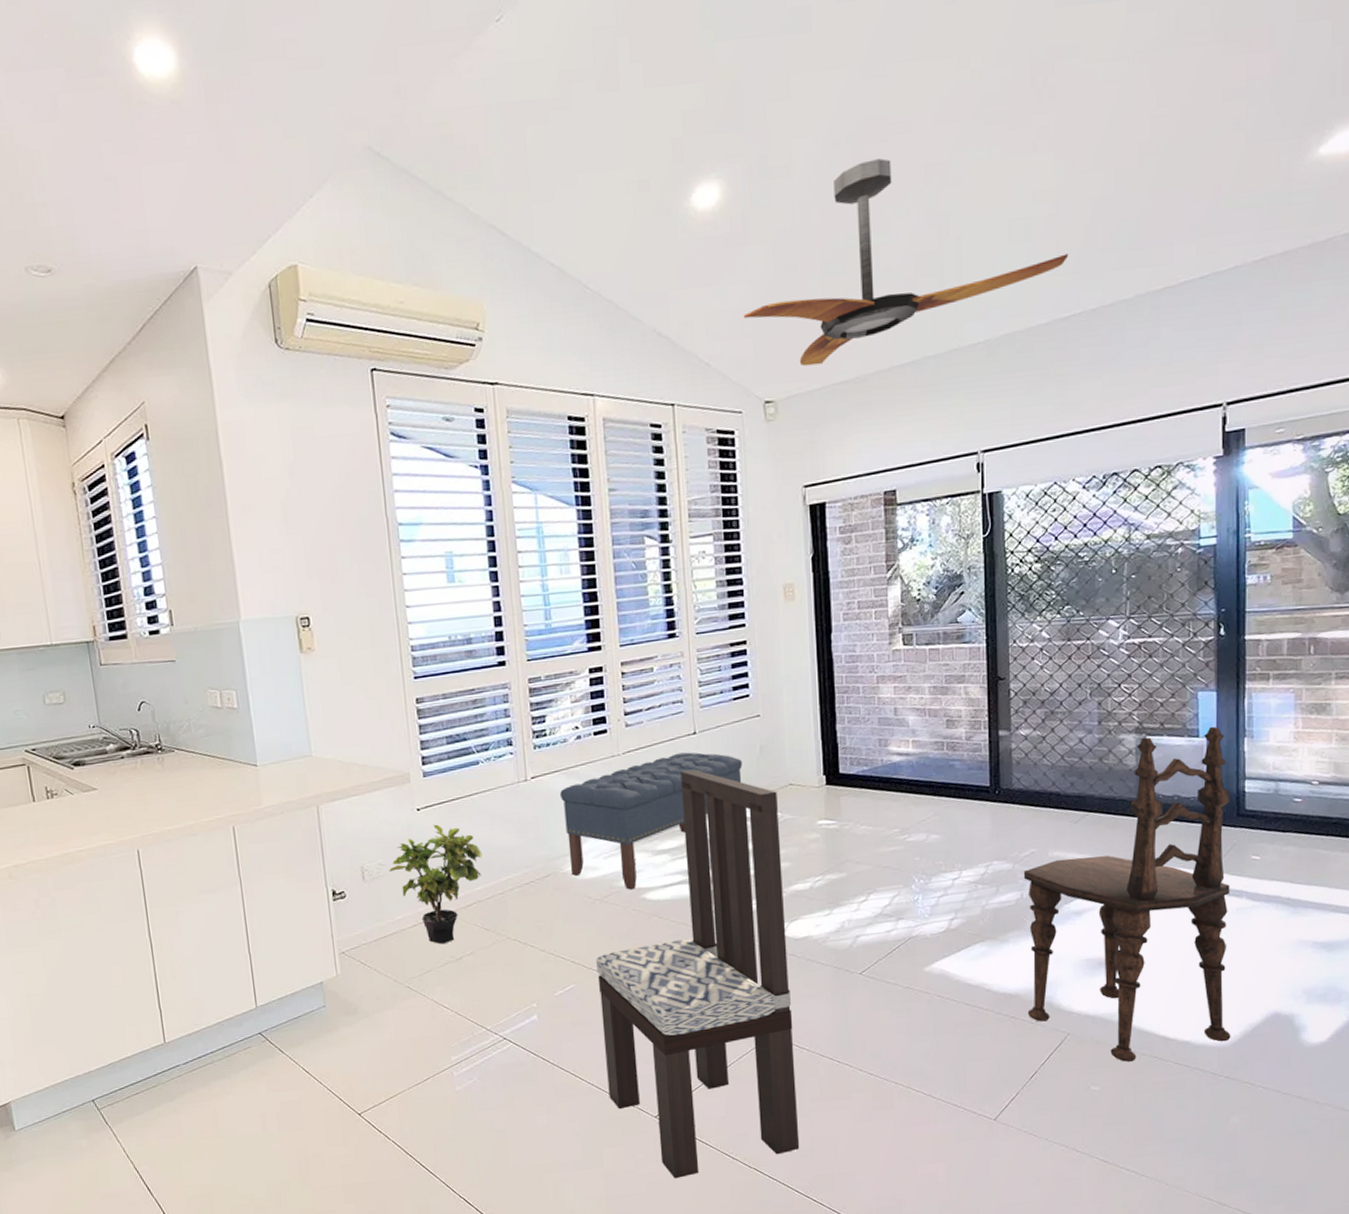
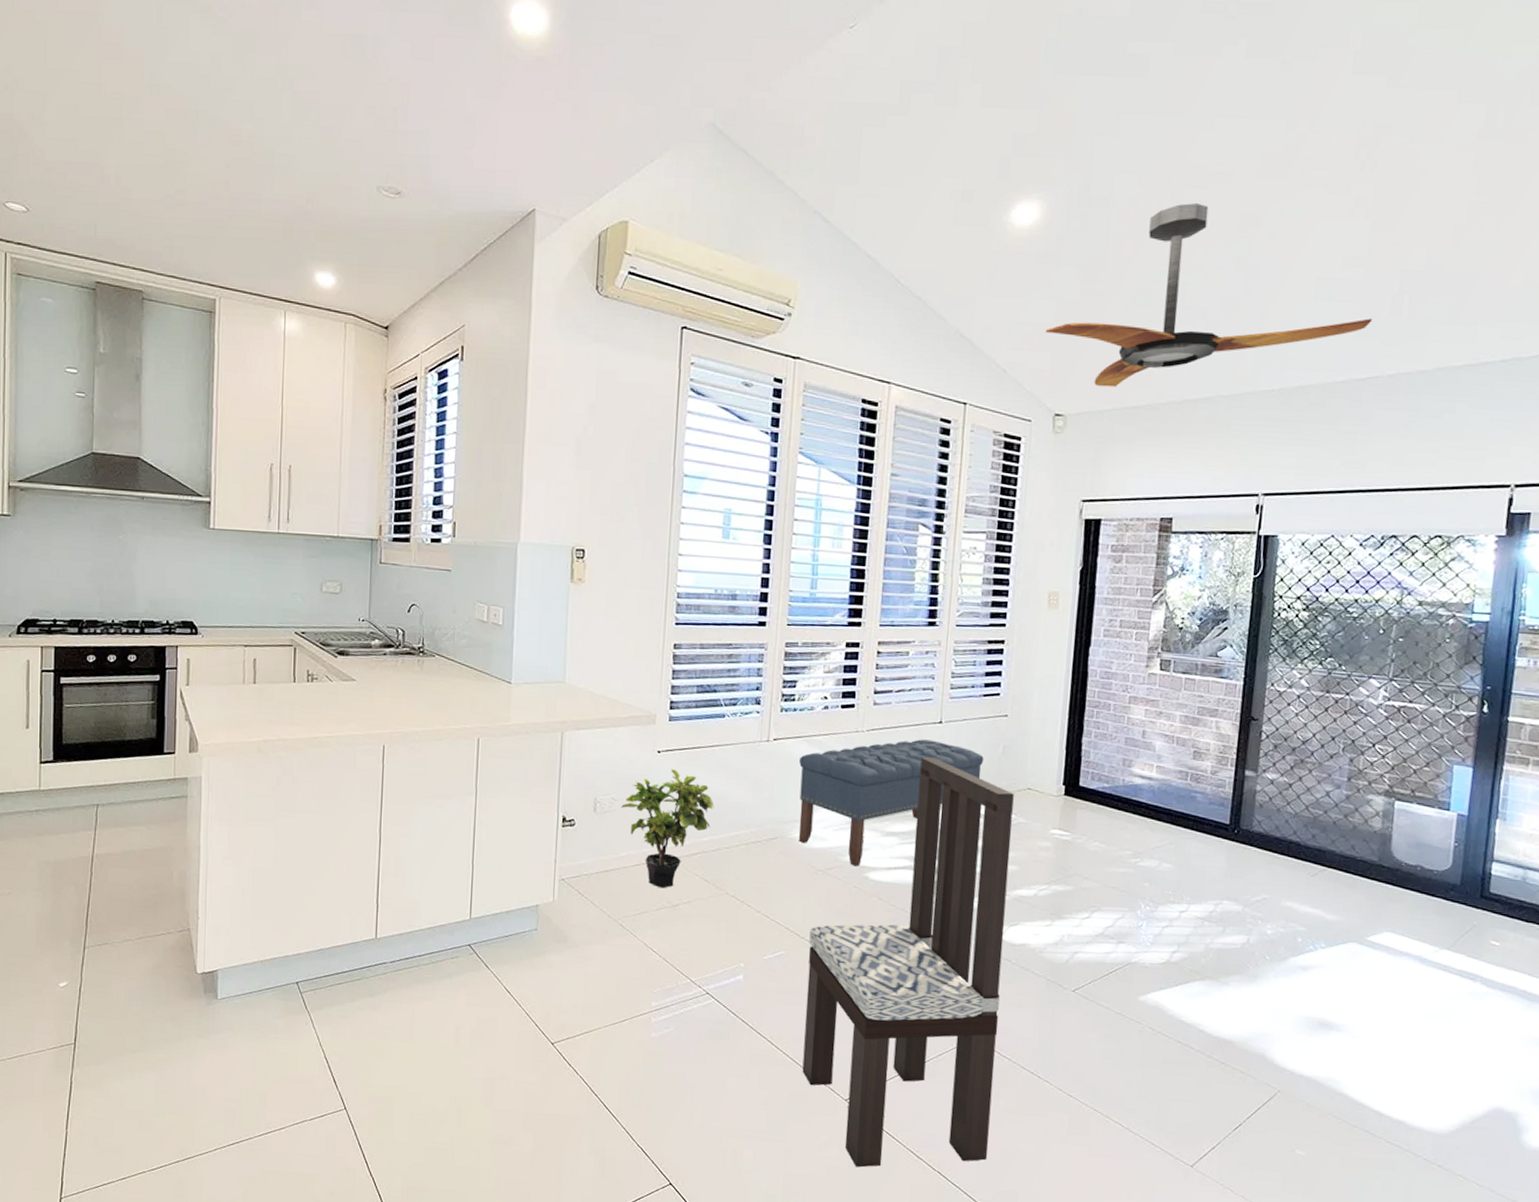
dining chair: present [1023,726,1231,1063] -> none [1239,801,1476,1132]

